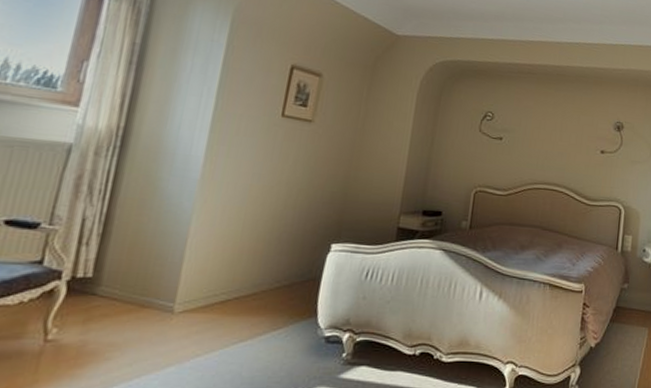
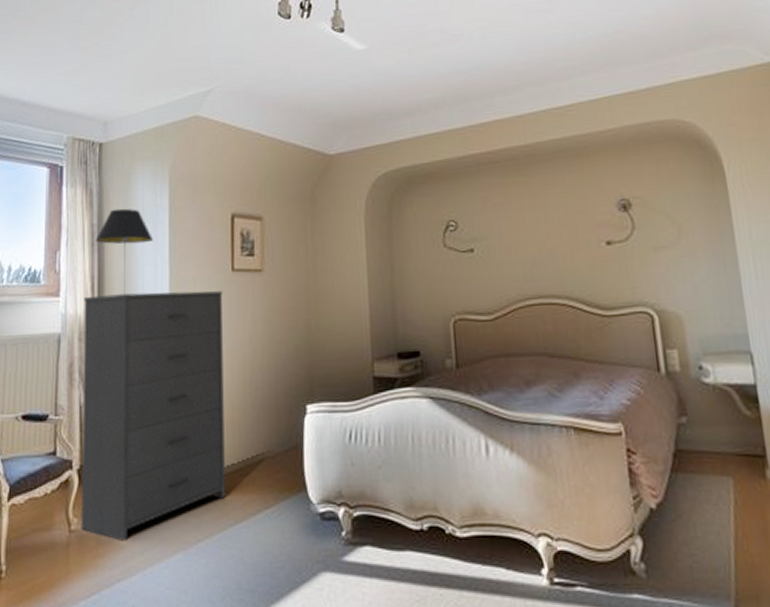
dresser: none [59,112,269,353] -> present [81,291,226,541]
table lamp: none [134,33,202,119] -> present [95,208,153,295]

